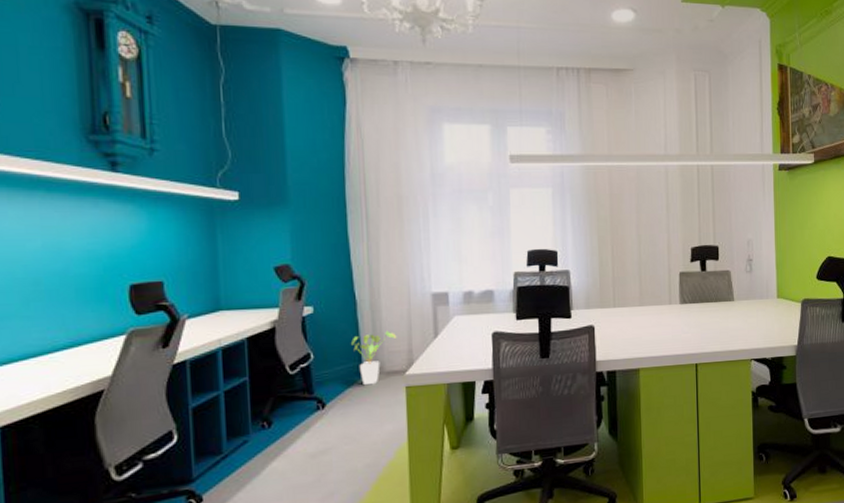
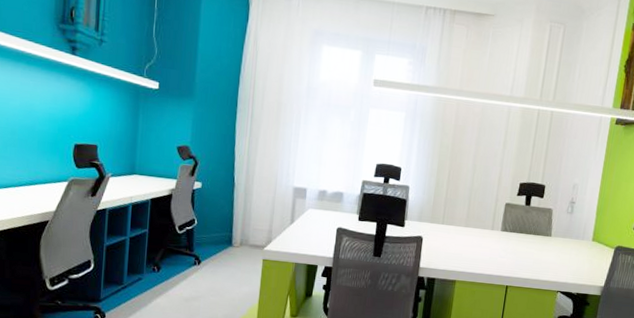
house plant: present [351,331,397,386] -> none [226,211,262,253]

